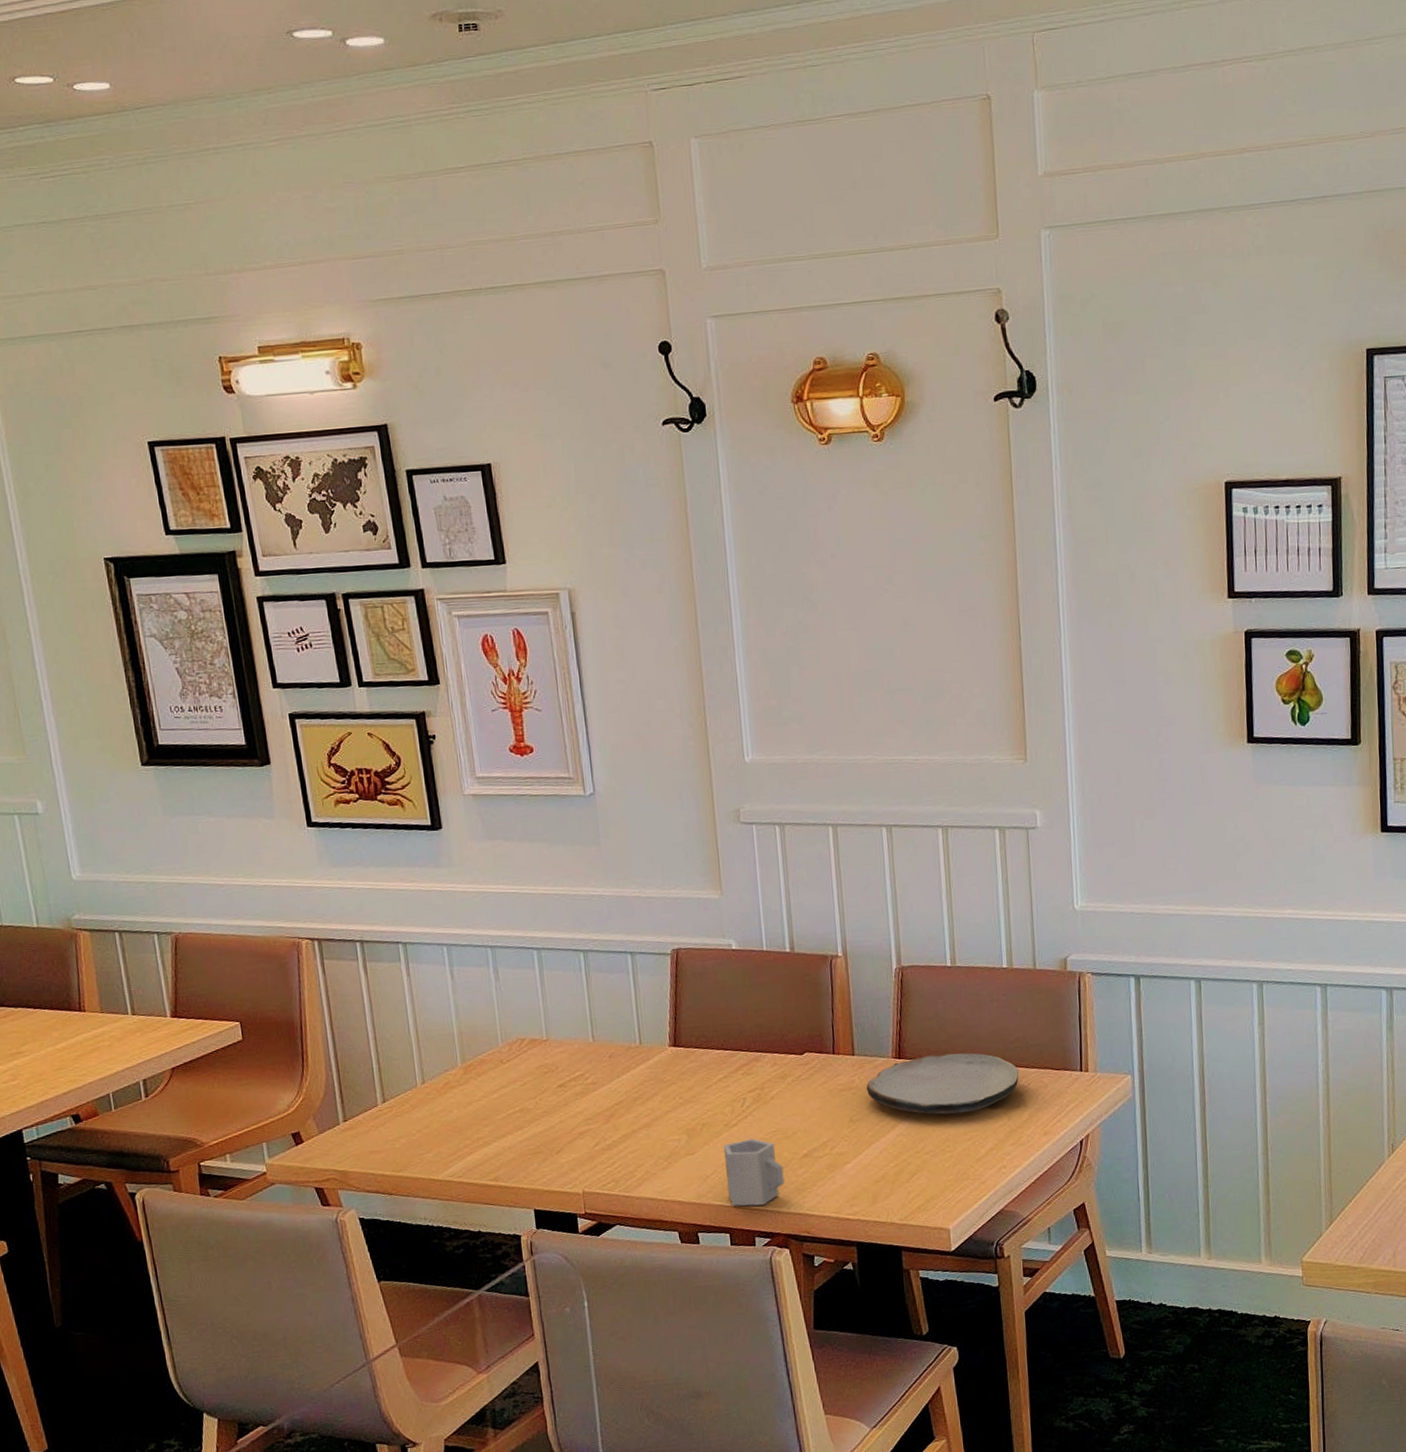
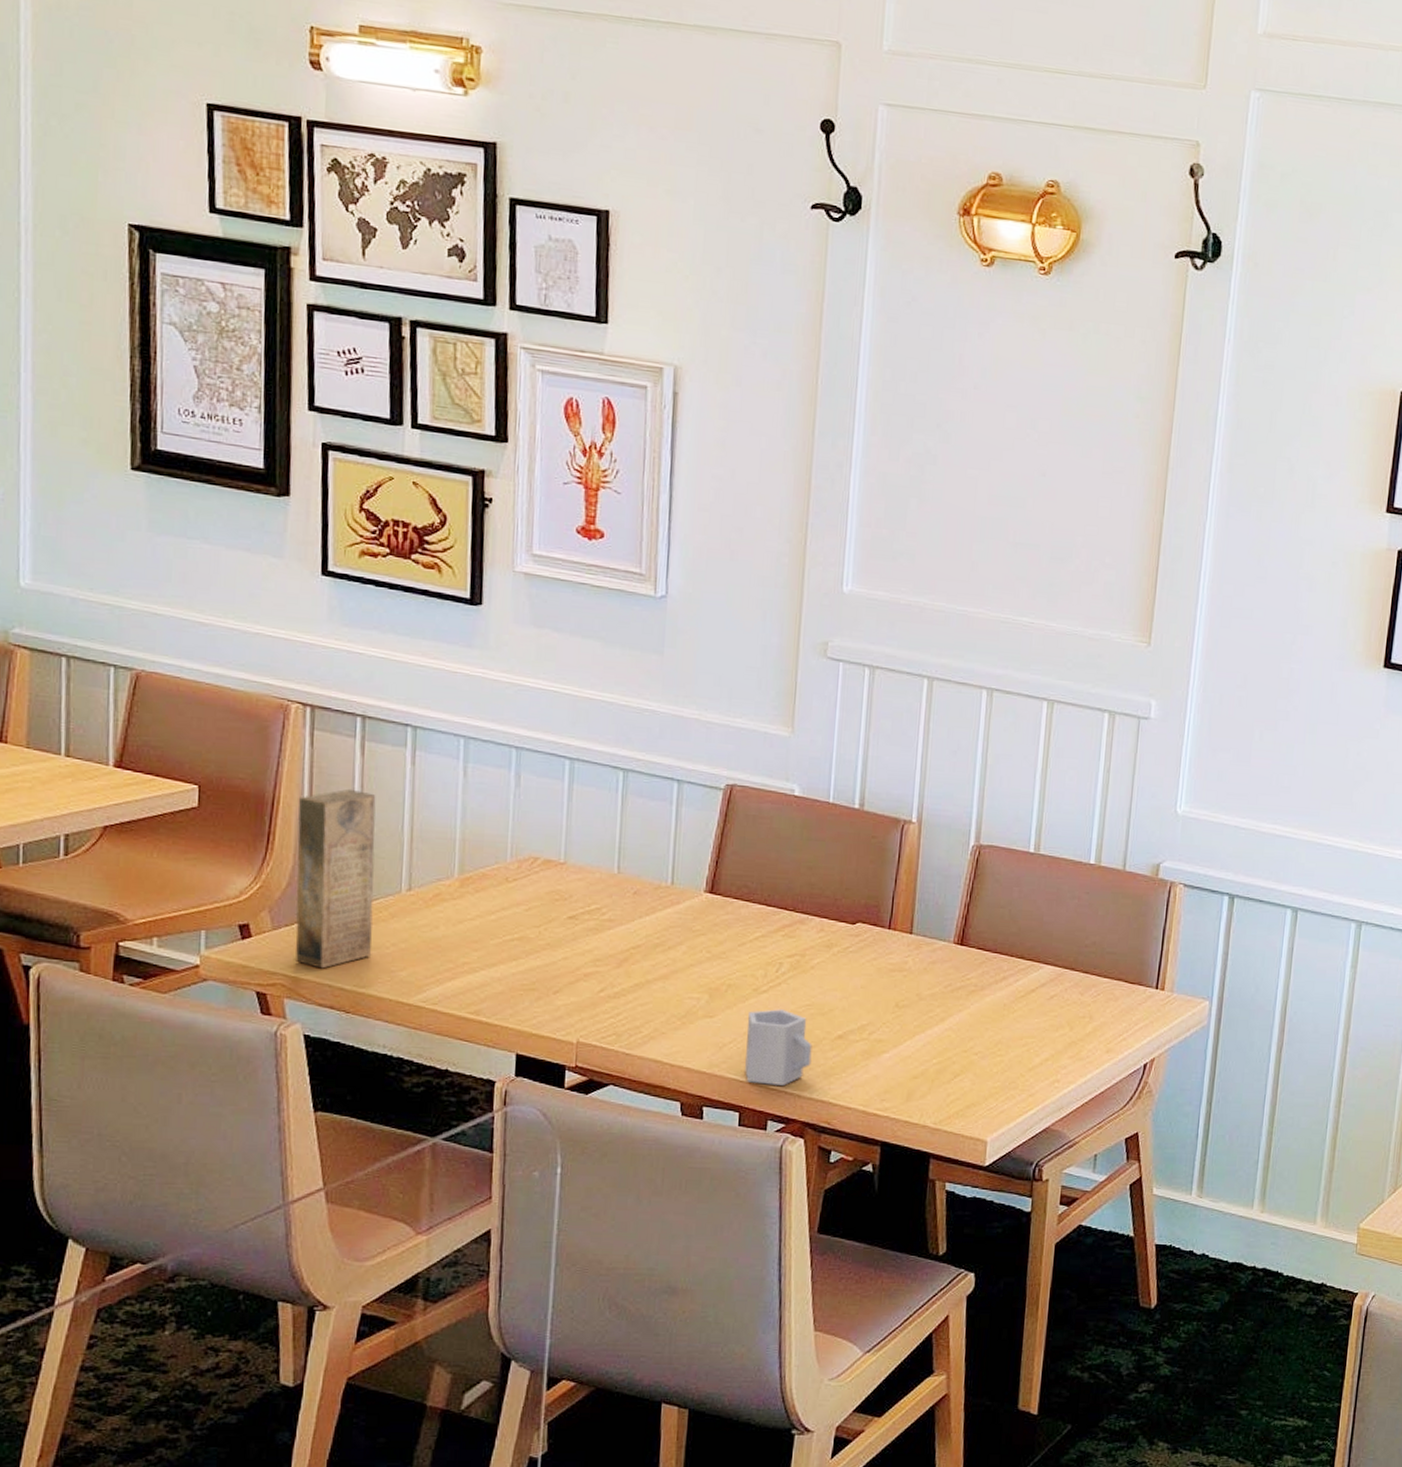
box: none [321,1004,402,1161] -> present [295,788,376,969]
plate: present [866,1052,1020,1115] -> none [919,946,1090,1015]

